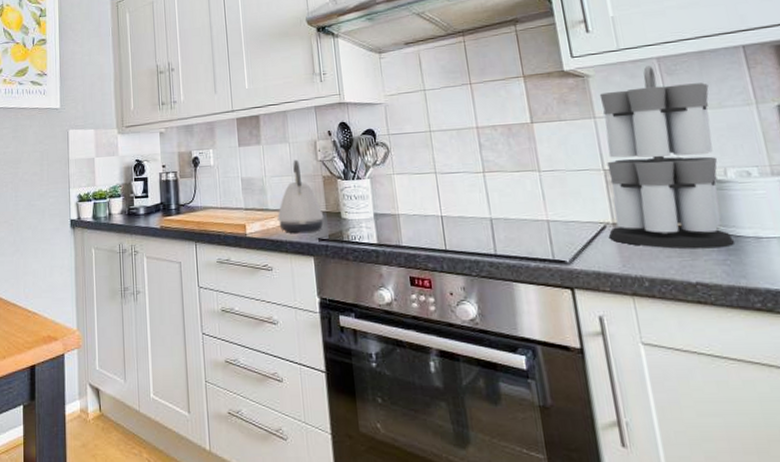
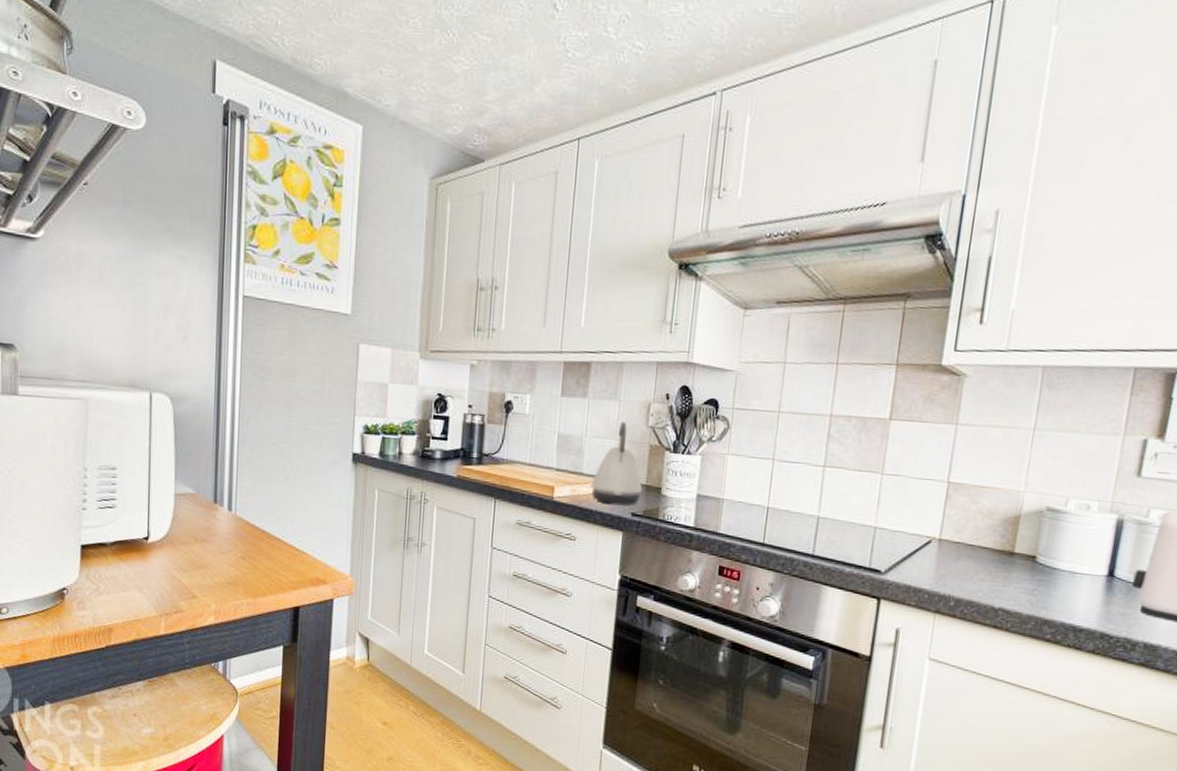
spice rack: present [599,66,734,249] -> none [930,374,1084,578]

